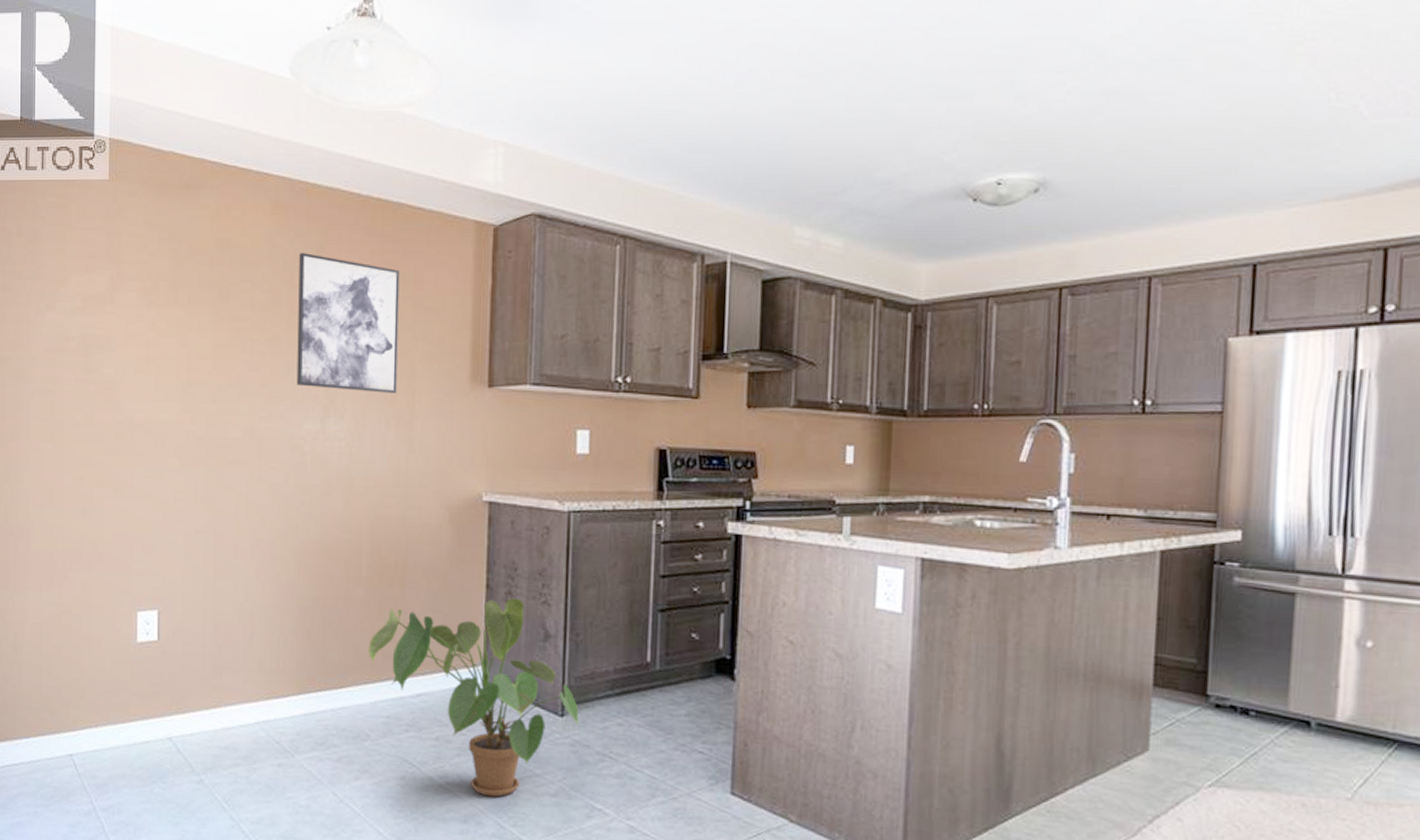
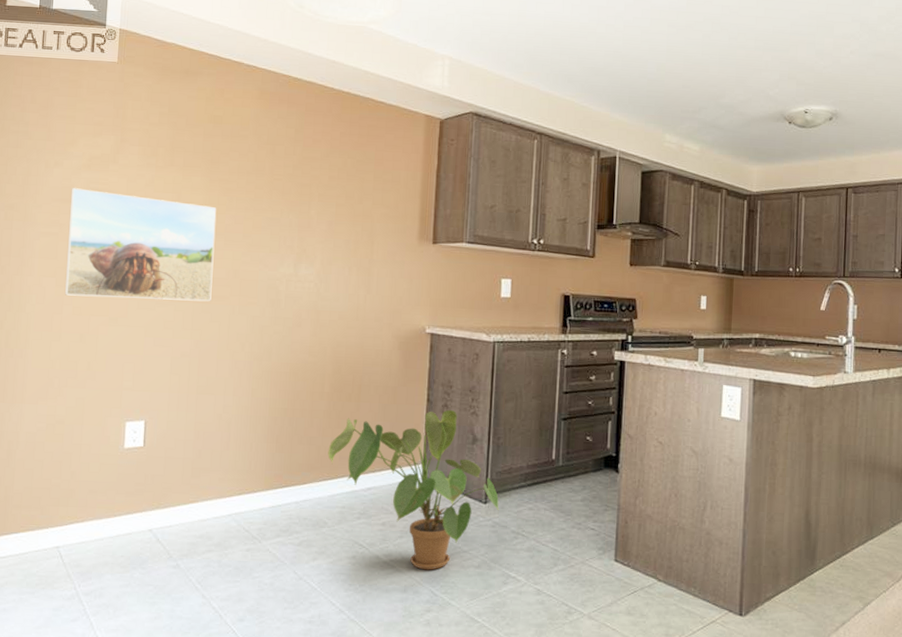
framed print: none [64,335,228,468] -> present [65,188,217,302]
wall art: present [296,253,400,393] -> none [275,131,364,246]

